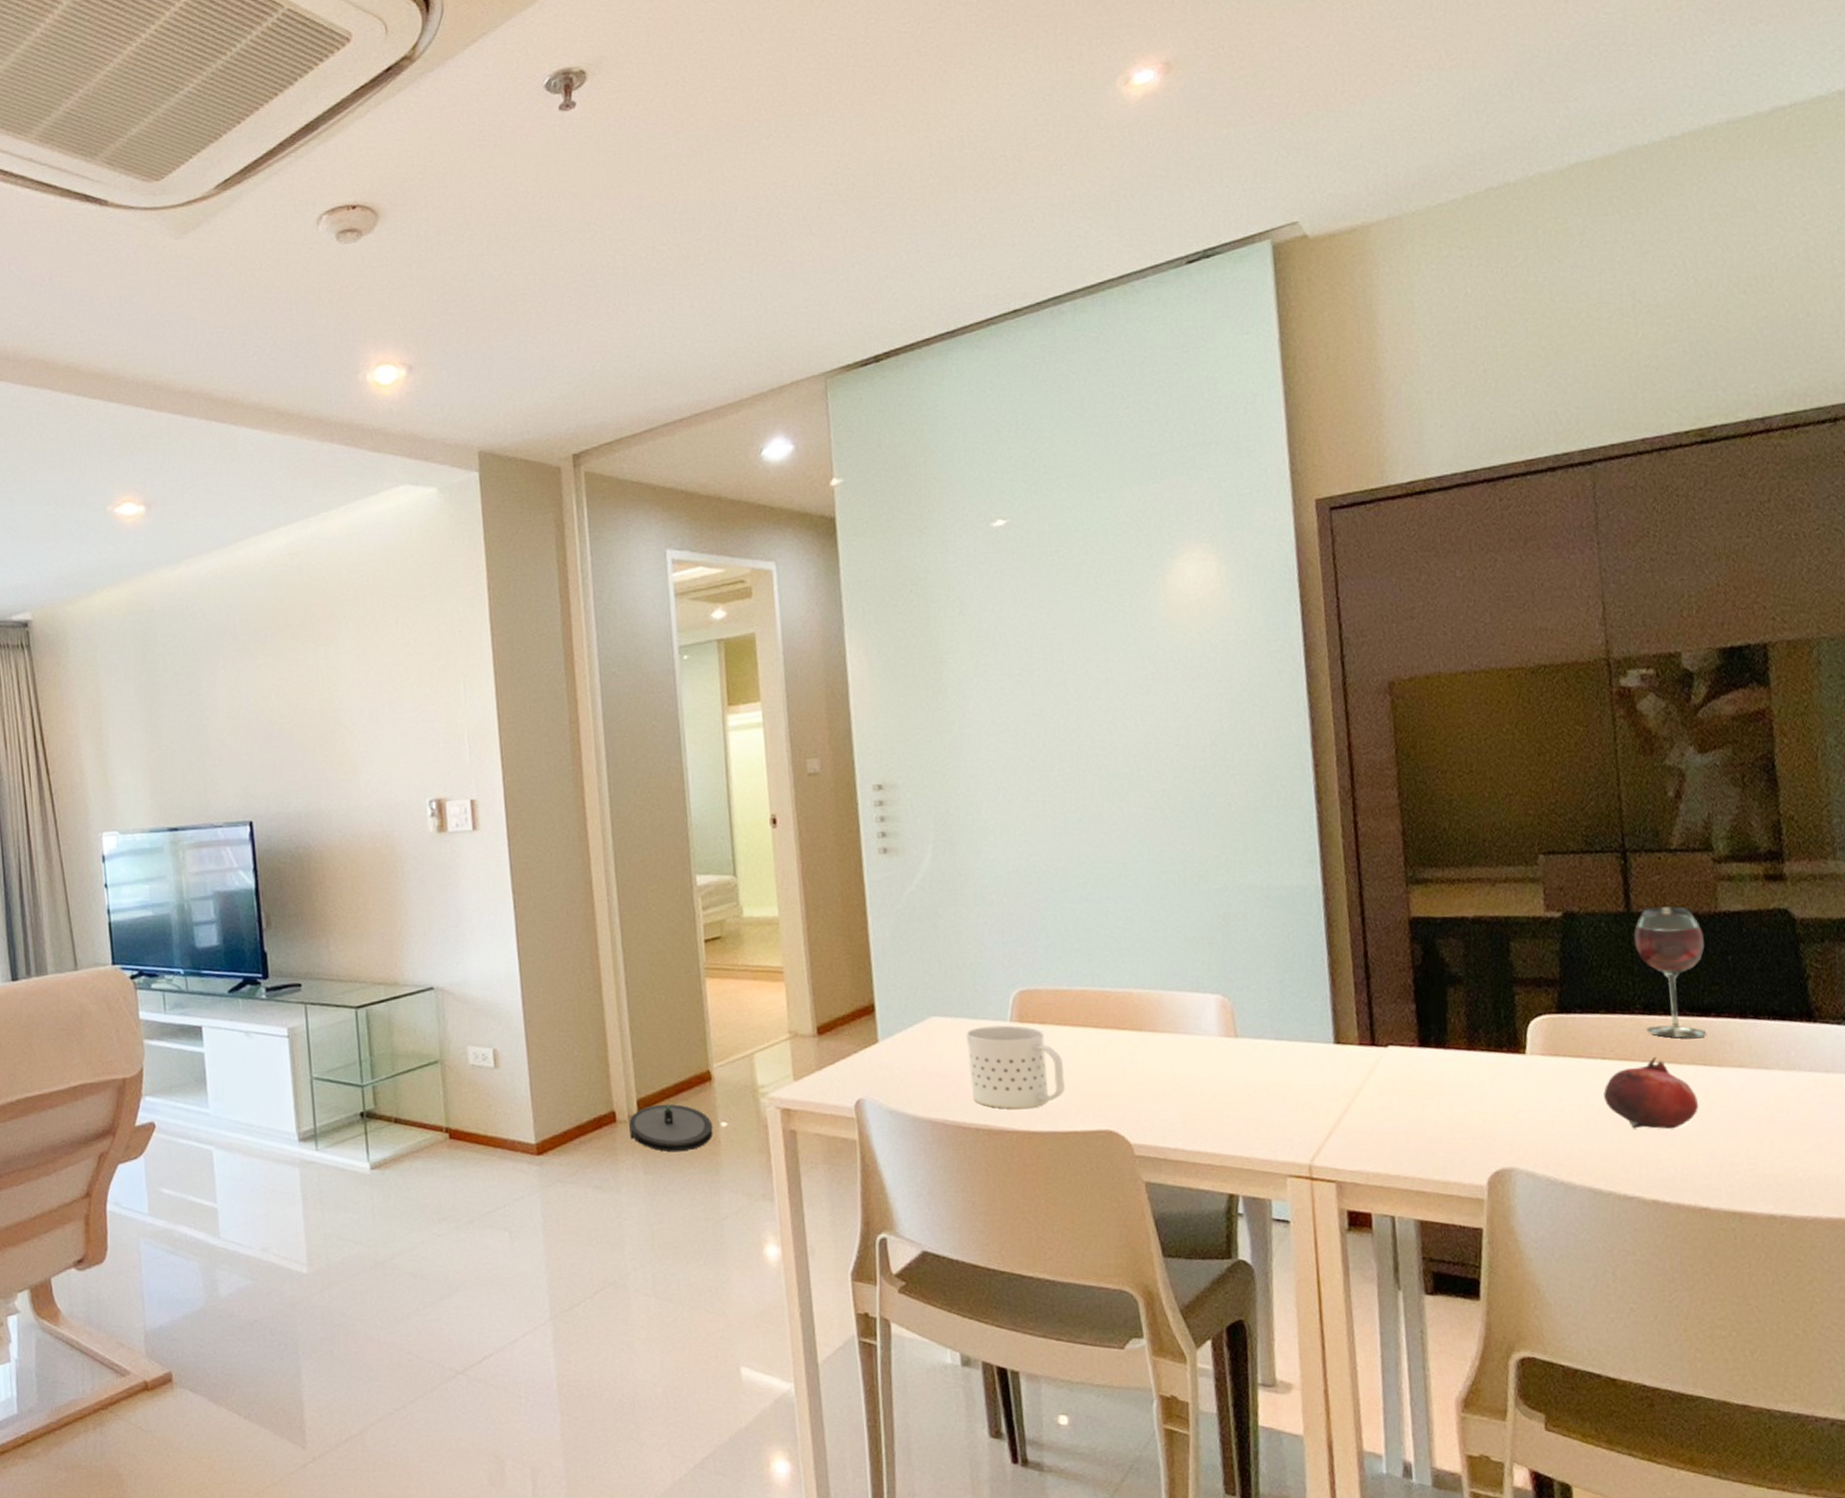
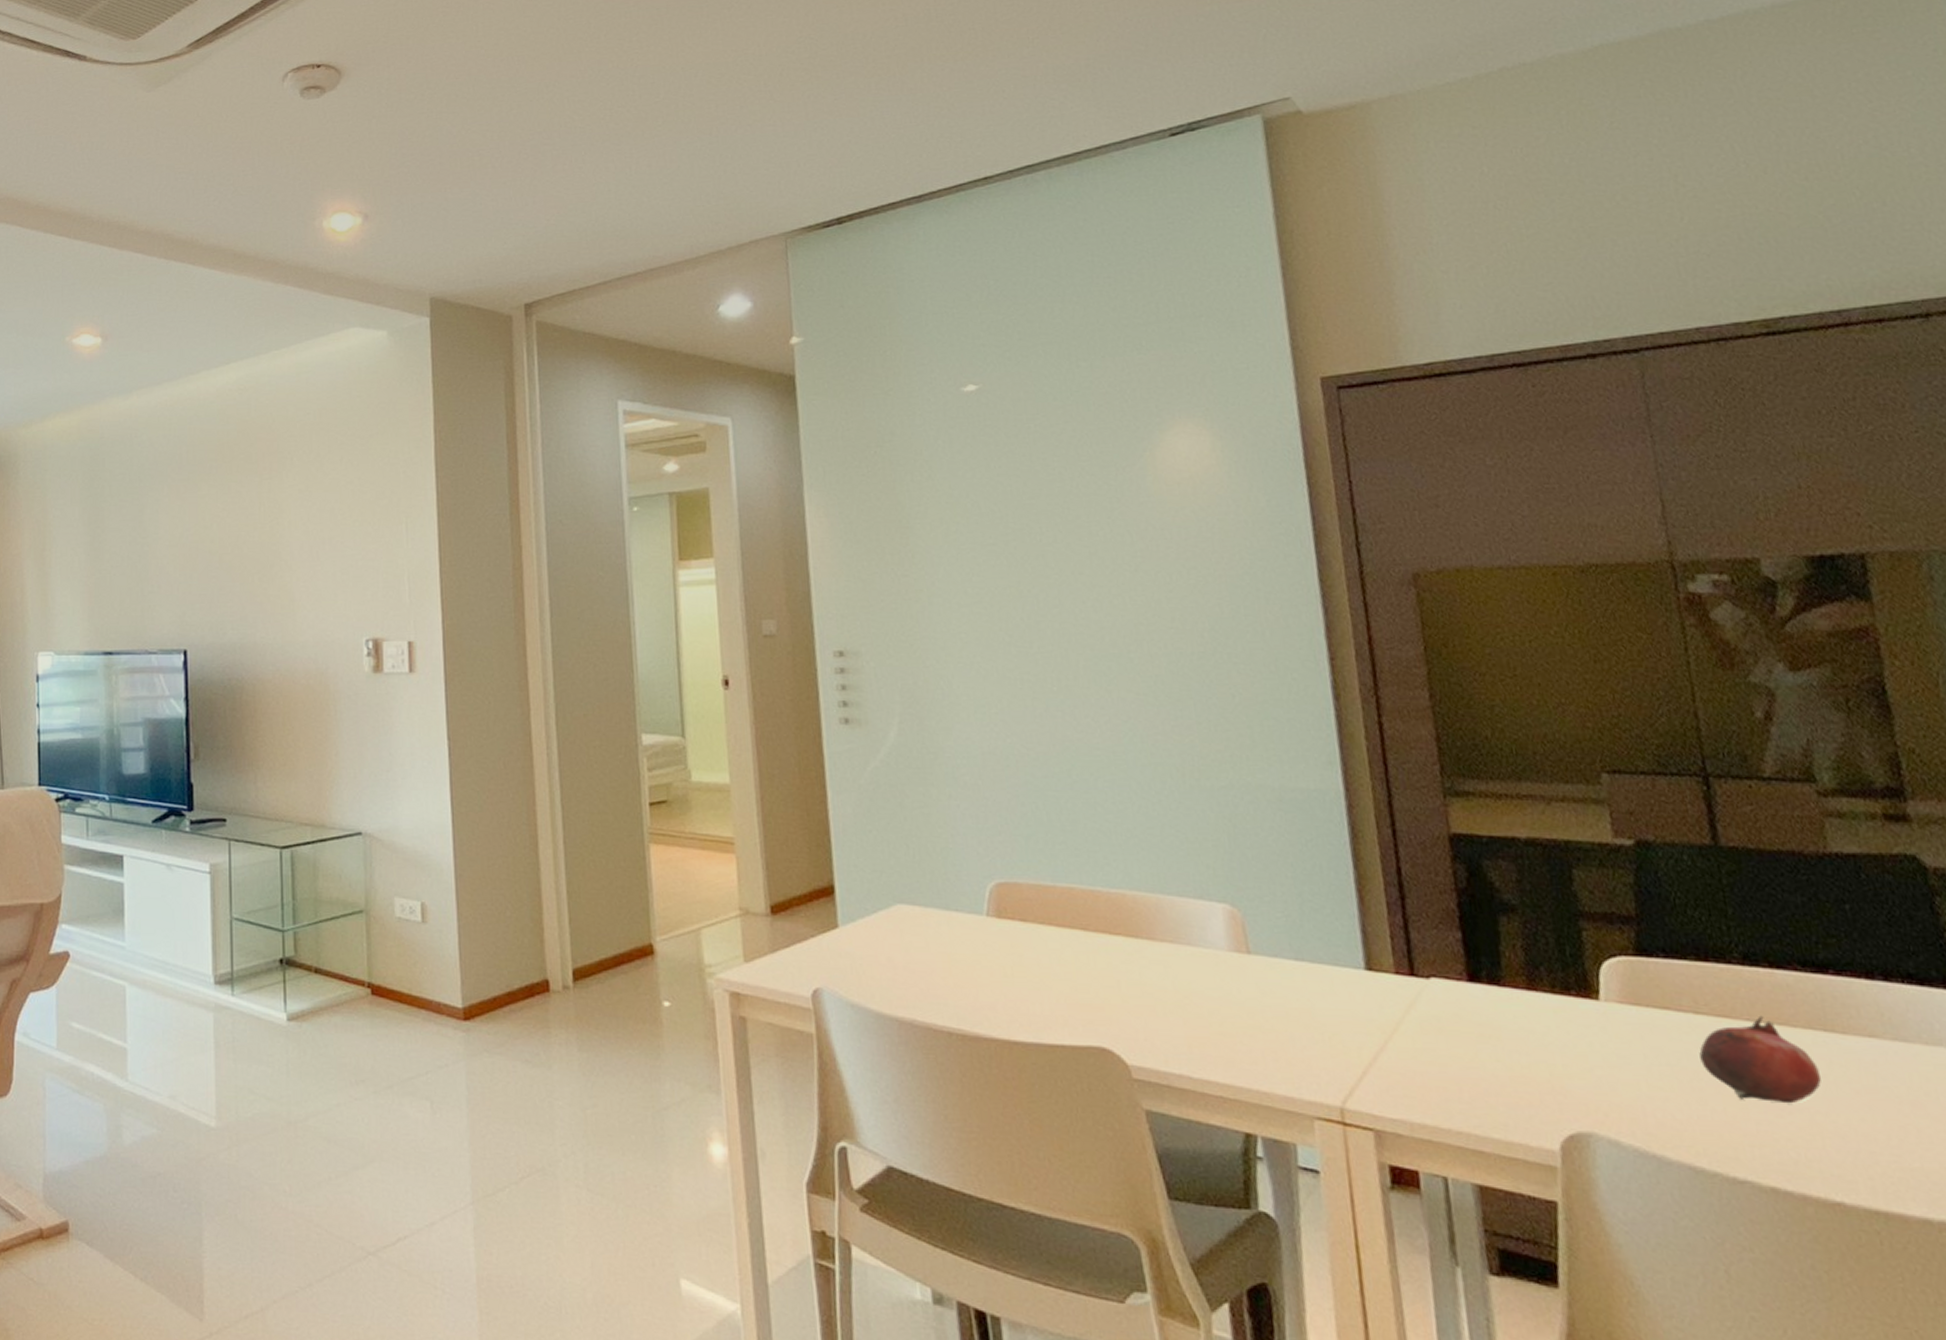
robot vacuum: present [629,1104,713,1152] -> none [563,976,655,1030]
mug: present [966,1025,1065,1109] -> none [937,919,1050,1014]
wineglass: present [1633,906,1706,1038] -> none [1723,841,1824,997]

